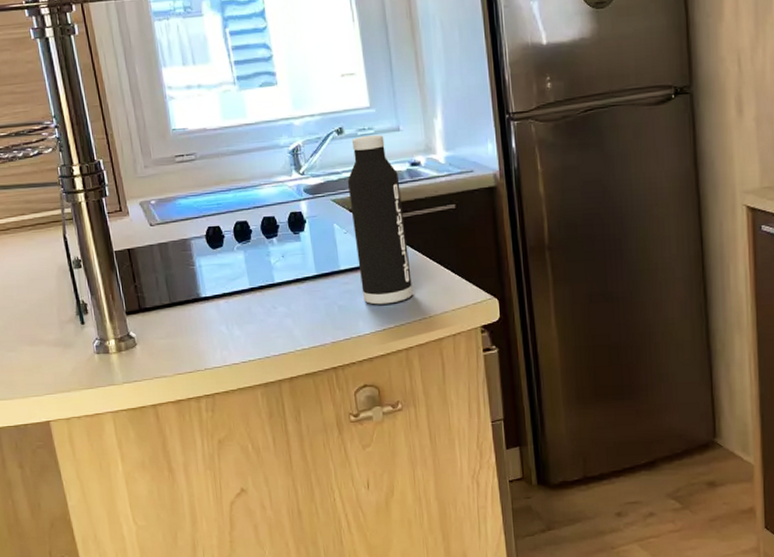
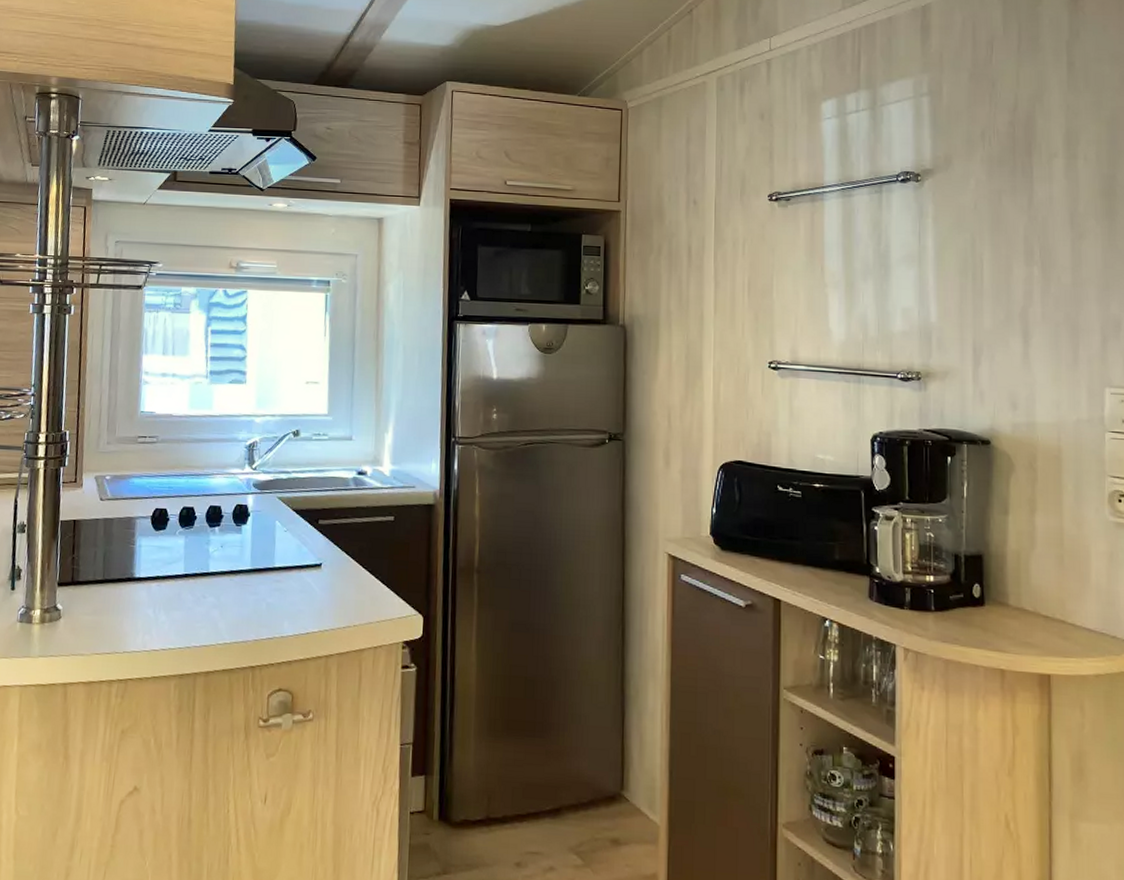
water bottle: present [347,134,413,305] -> none [292,440,345,608]

